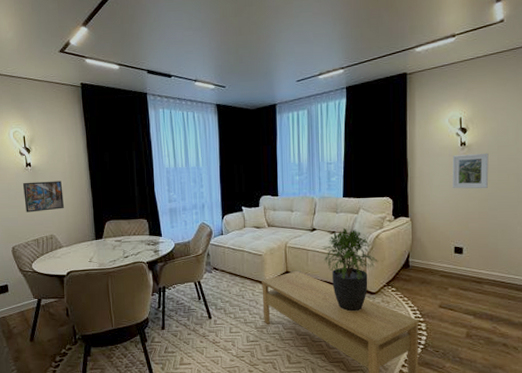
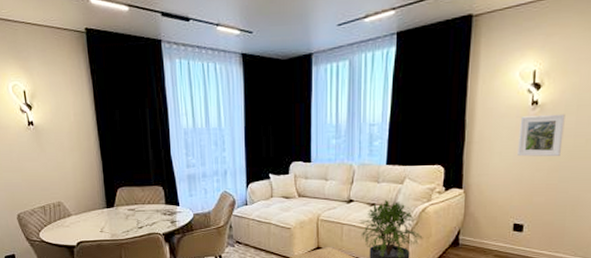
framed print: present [22,181,64,213] -> none [25,142,71,177]

